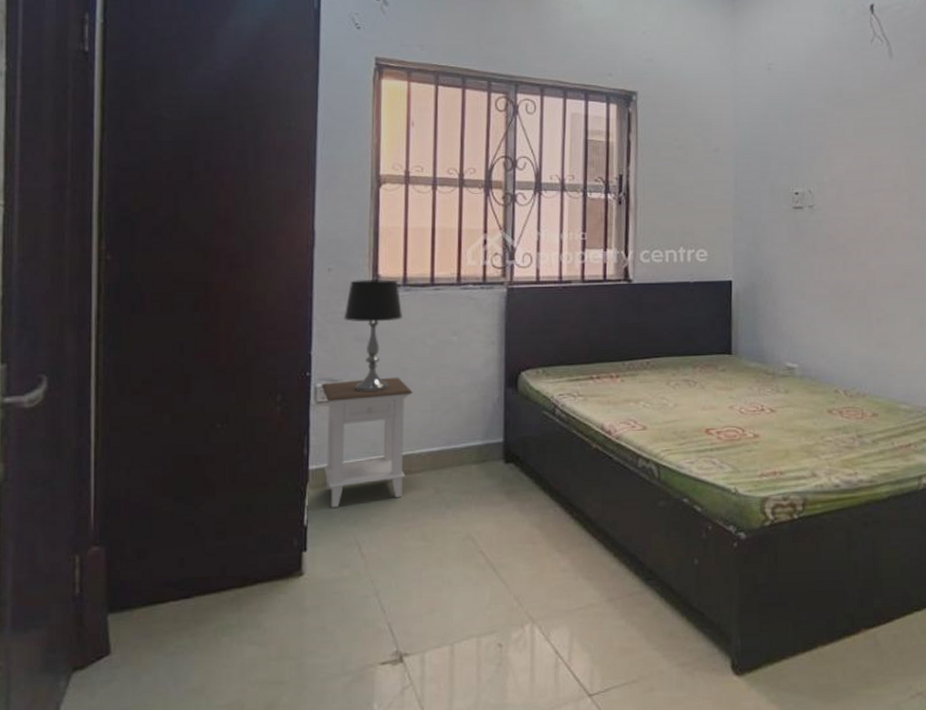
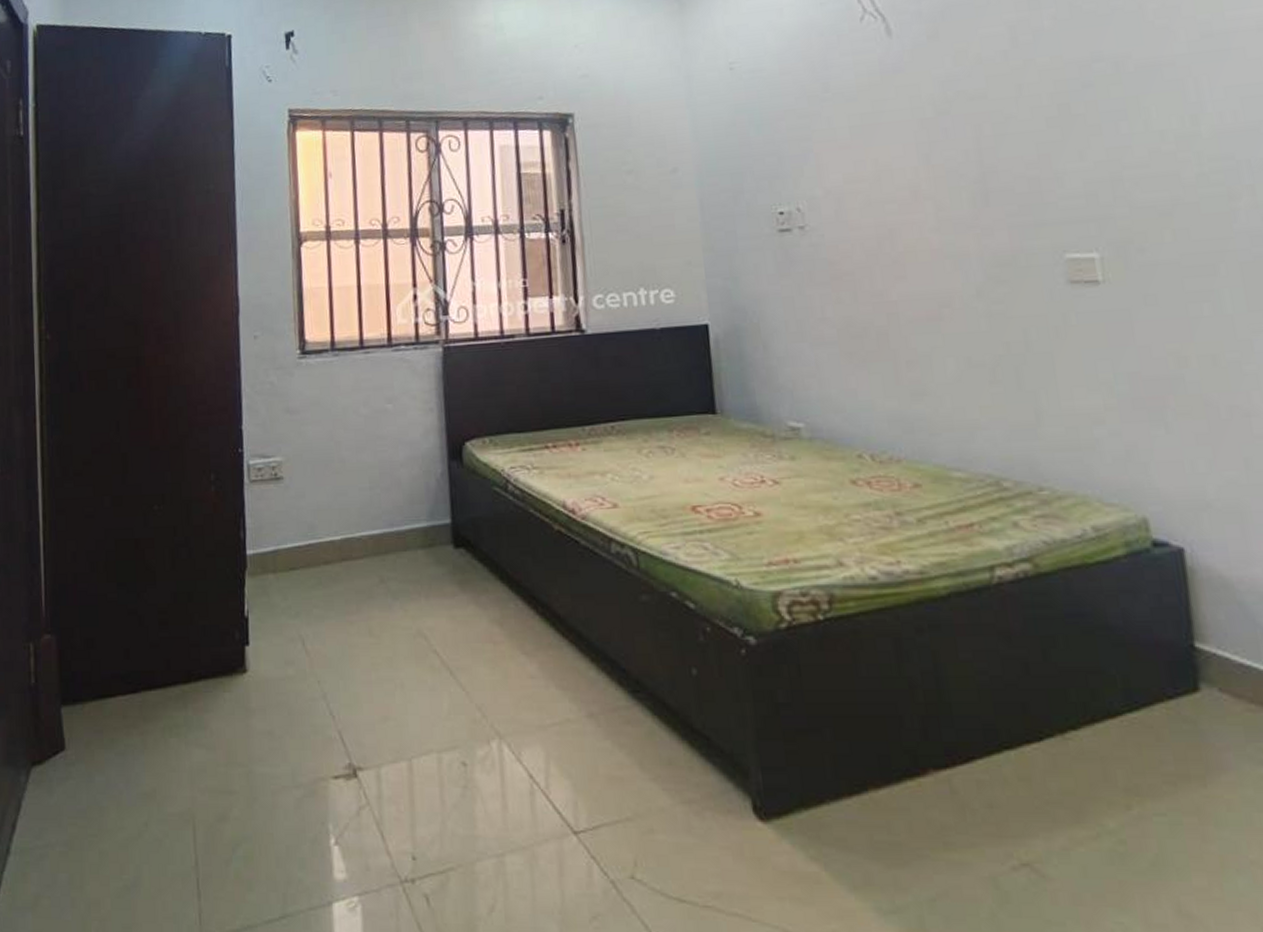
nightstand: present [321,377,413,508] -> none [254,451,349,598]
table lamp: present [344,278,403,393] -> none [272,344,334,469]

